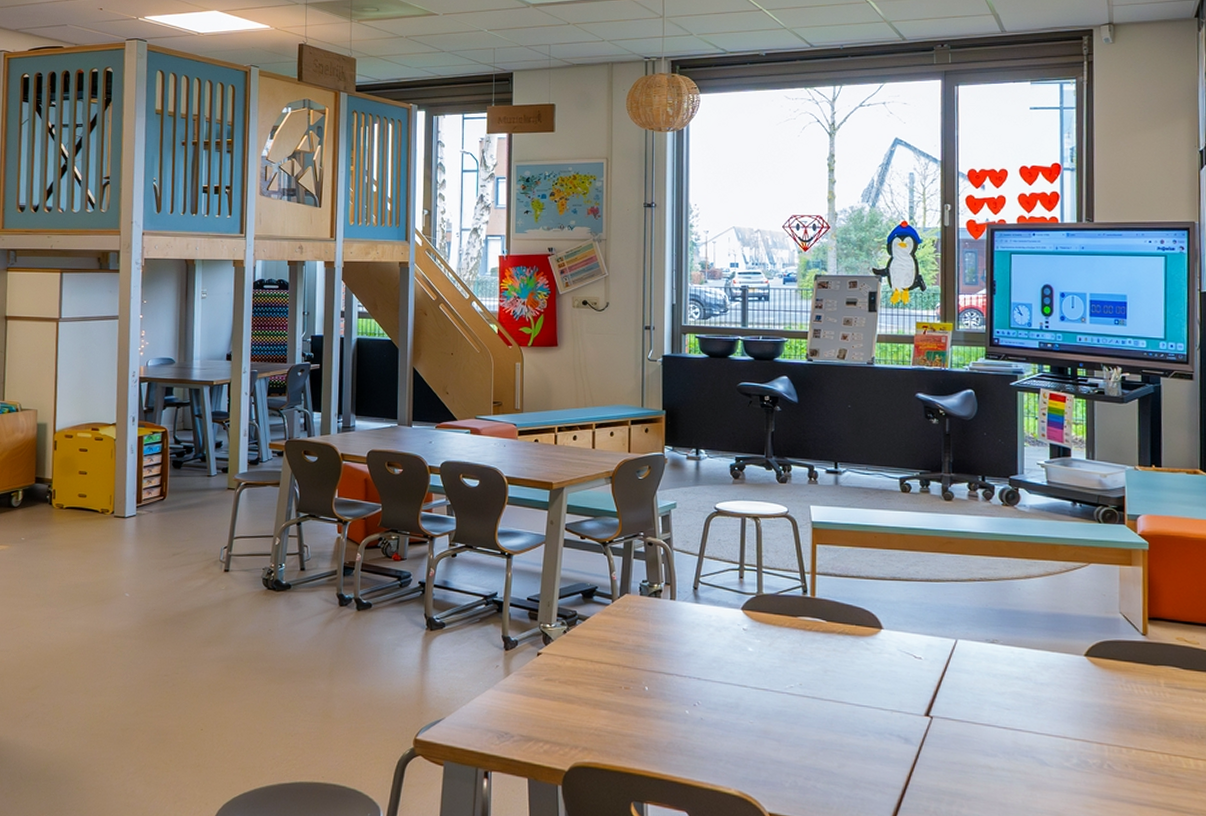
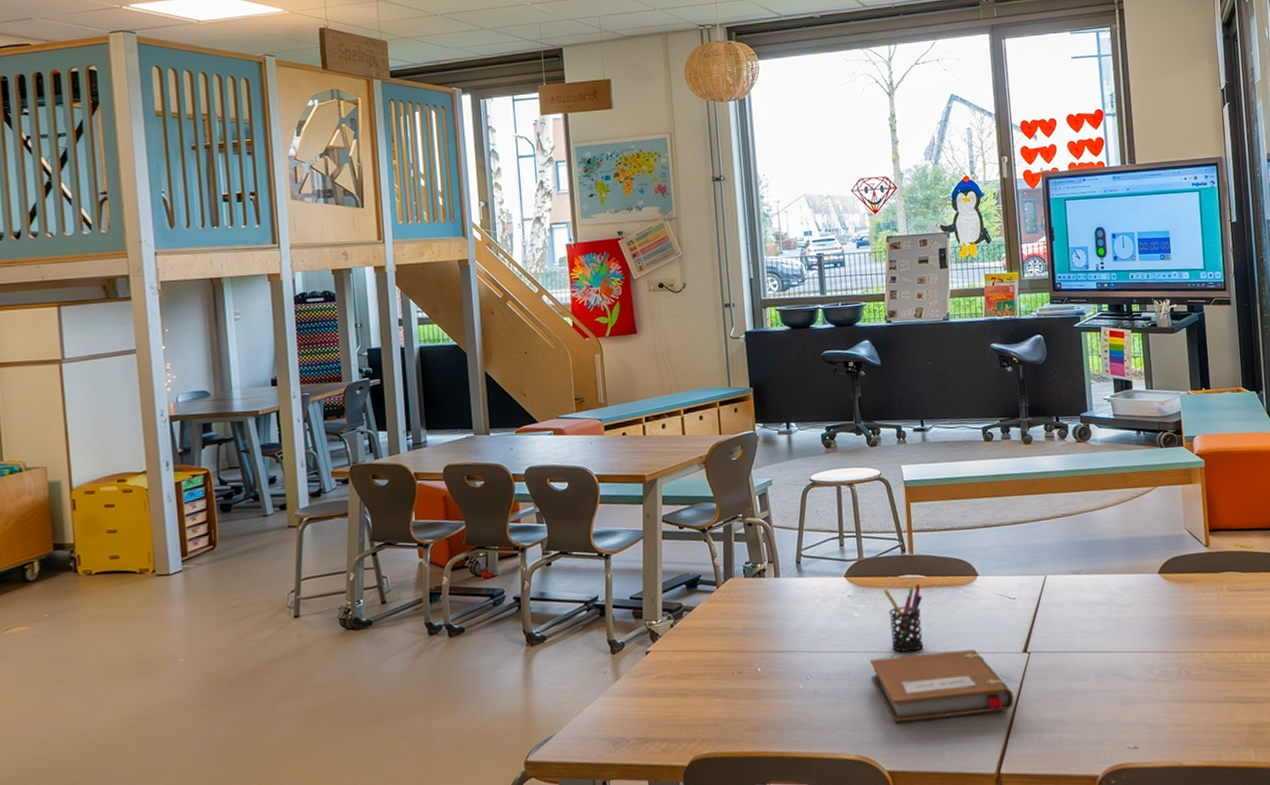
notebook: none [761,696,911,773] -> present [870,649,1014,723]
pen holder: none [780,627,822,696] -> present [883,584,924,652]

